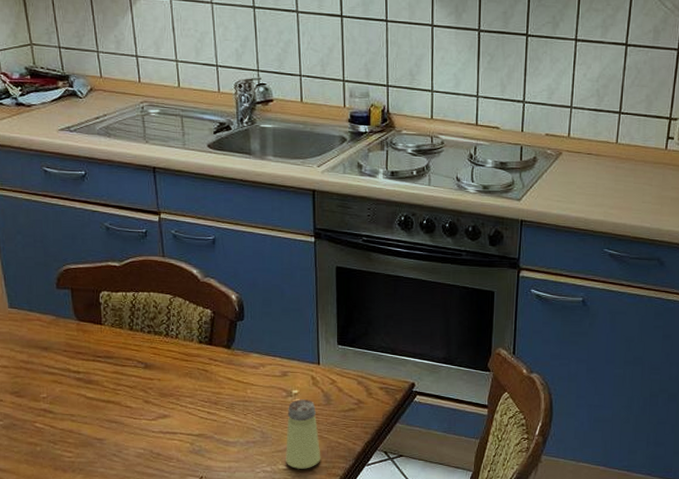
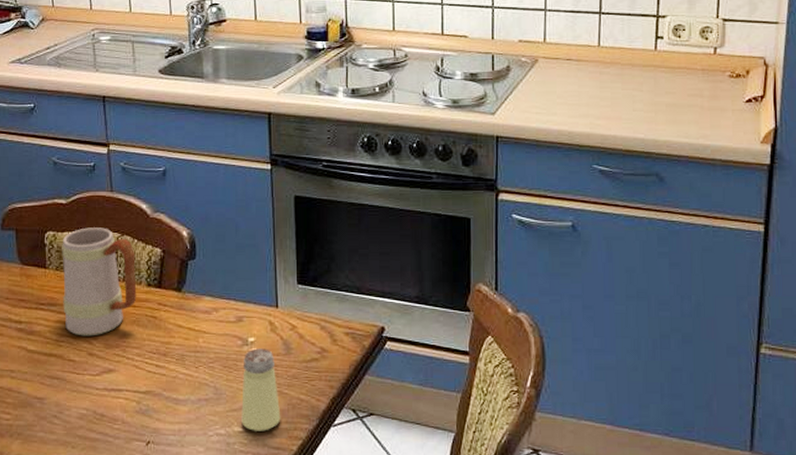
mug: none [116,289,189,386] -> present [62,227,137,336]

